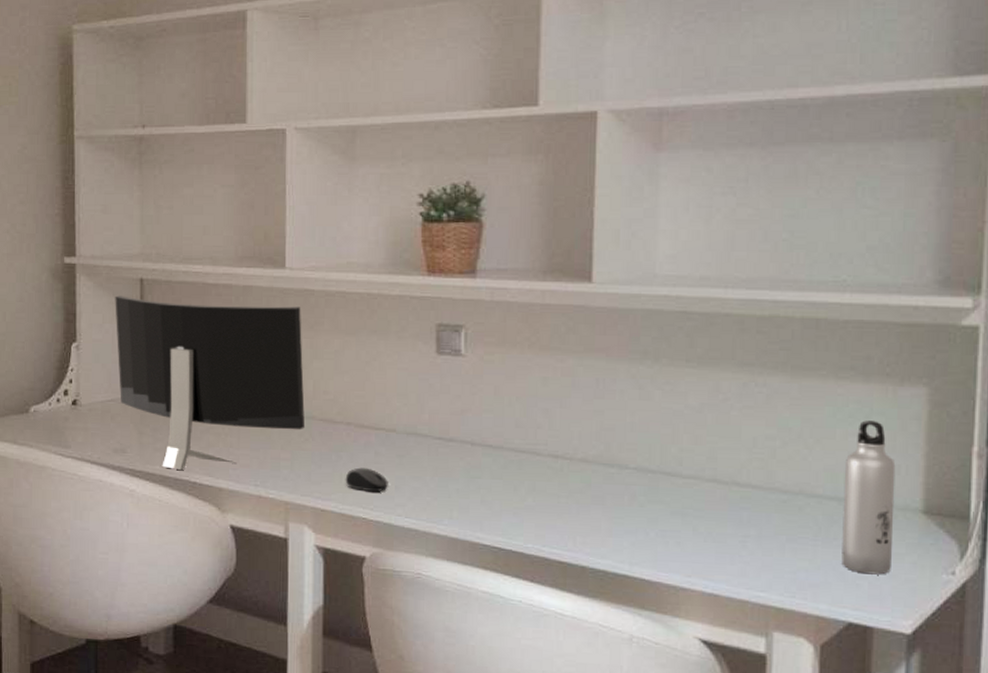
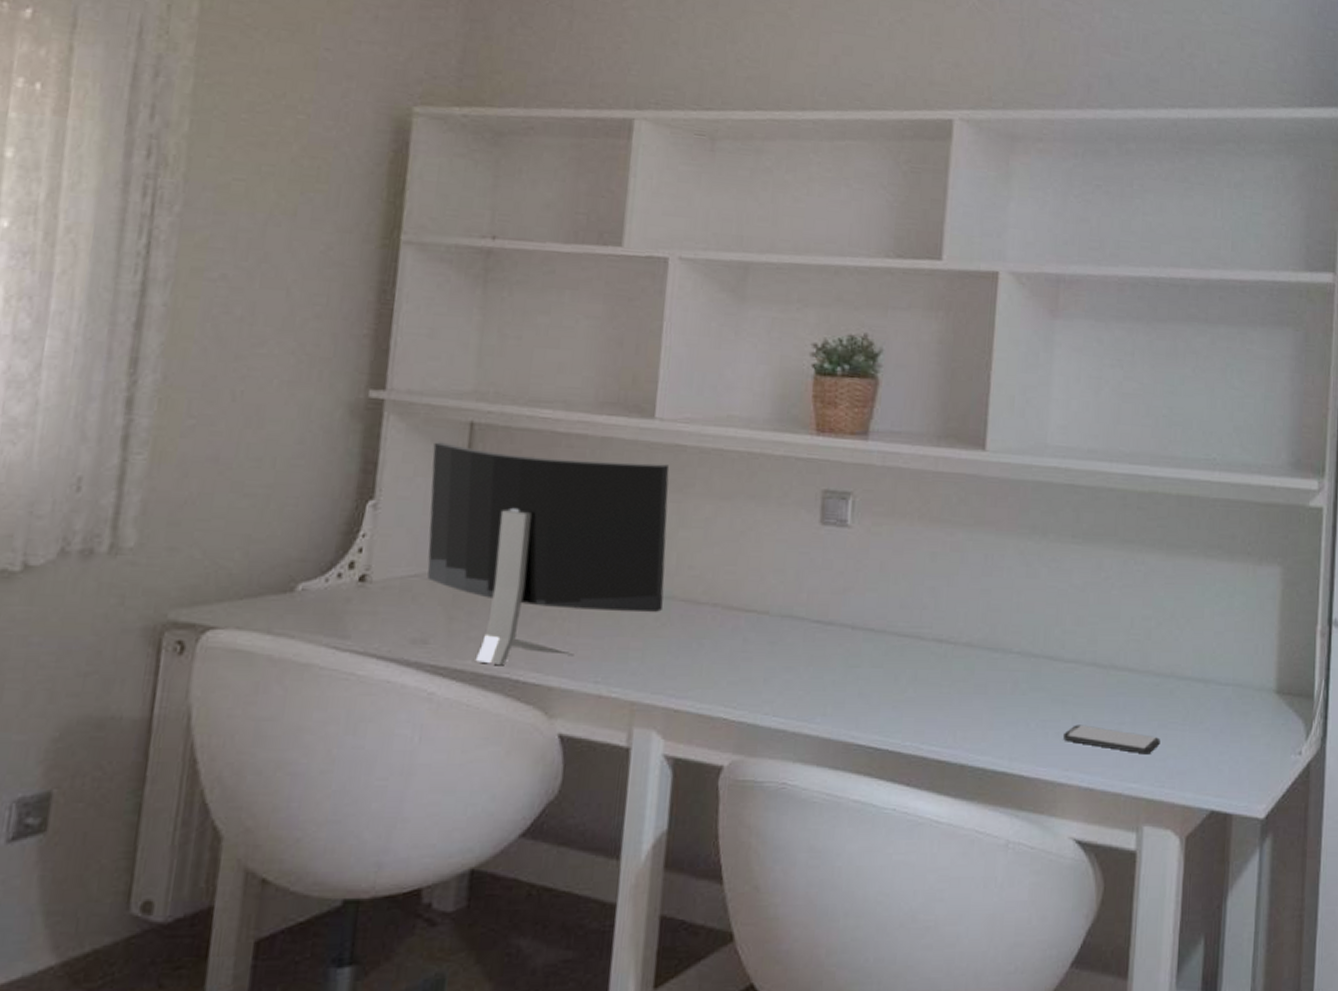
computer mouse: present [345,467,388,493] -> none [705,657,756,687]
smartphone: none [685,535,790,567] -> present [1064,725,1161,755]
water bottle: present [841,420,896,575] -> none [1206,599,1254,758]

